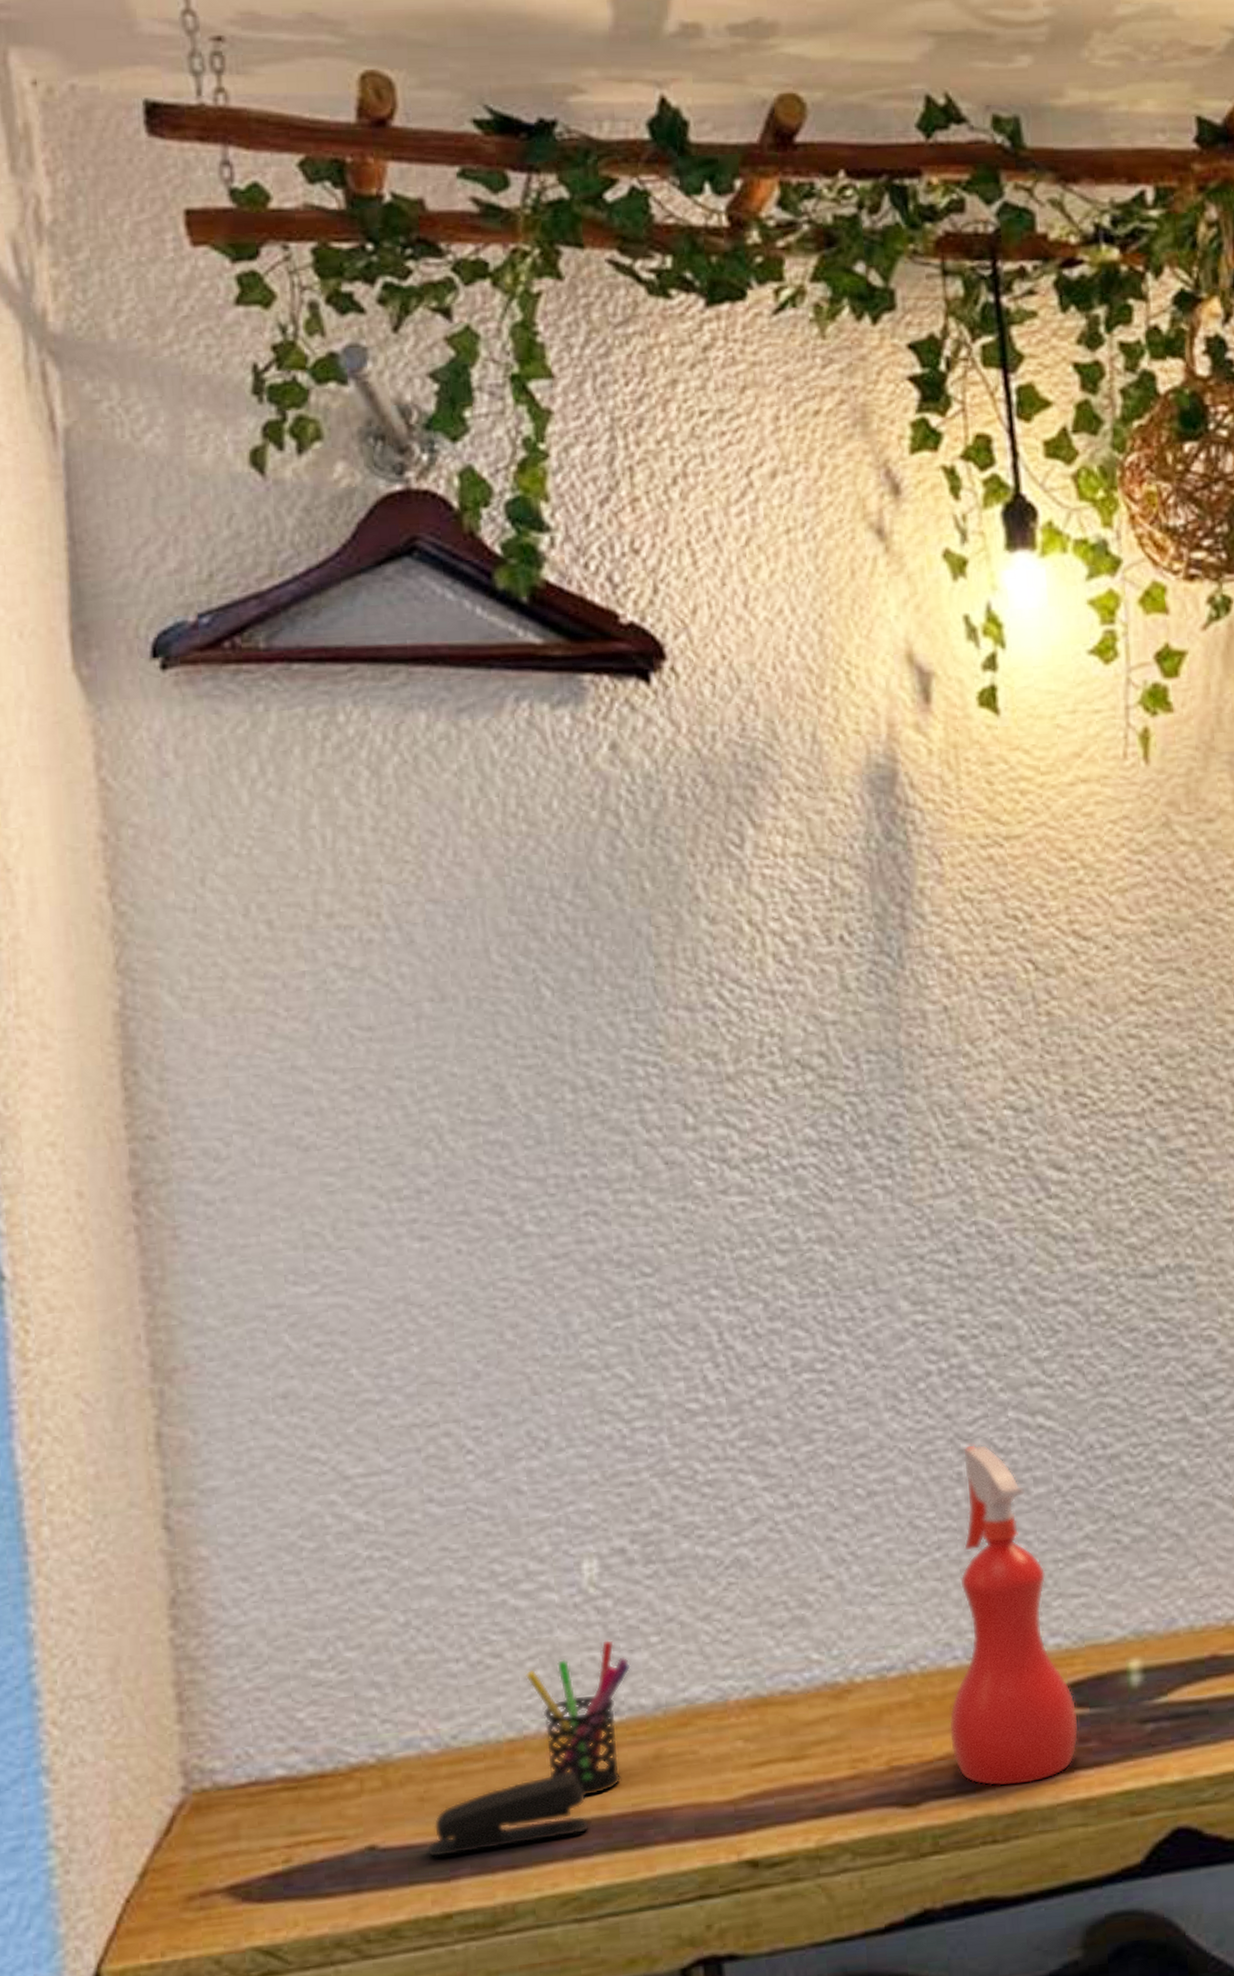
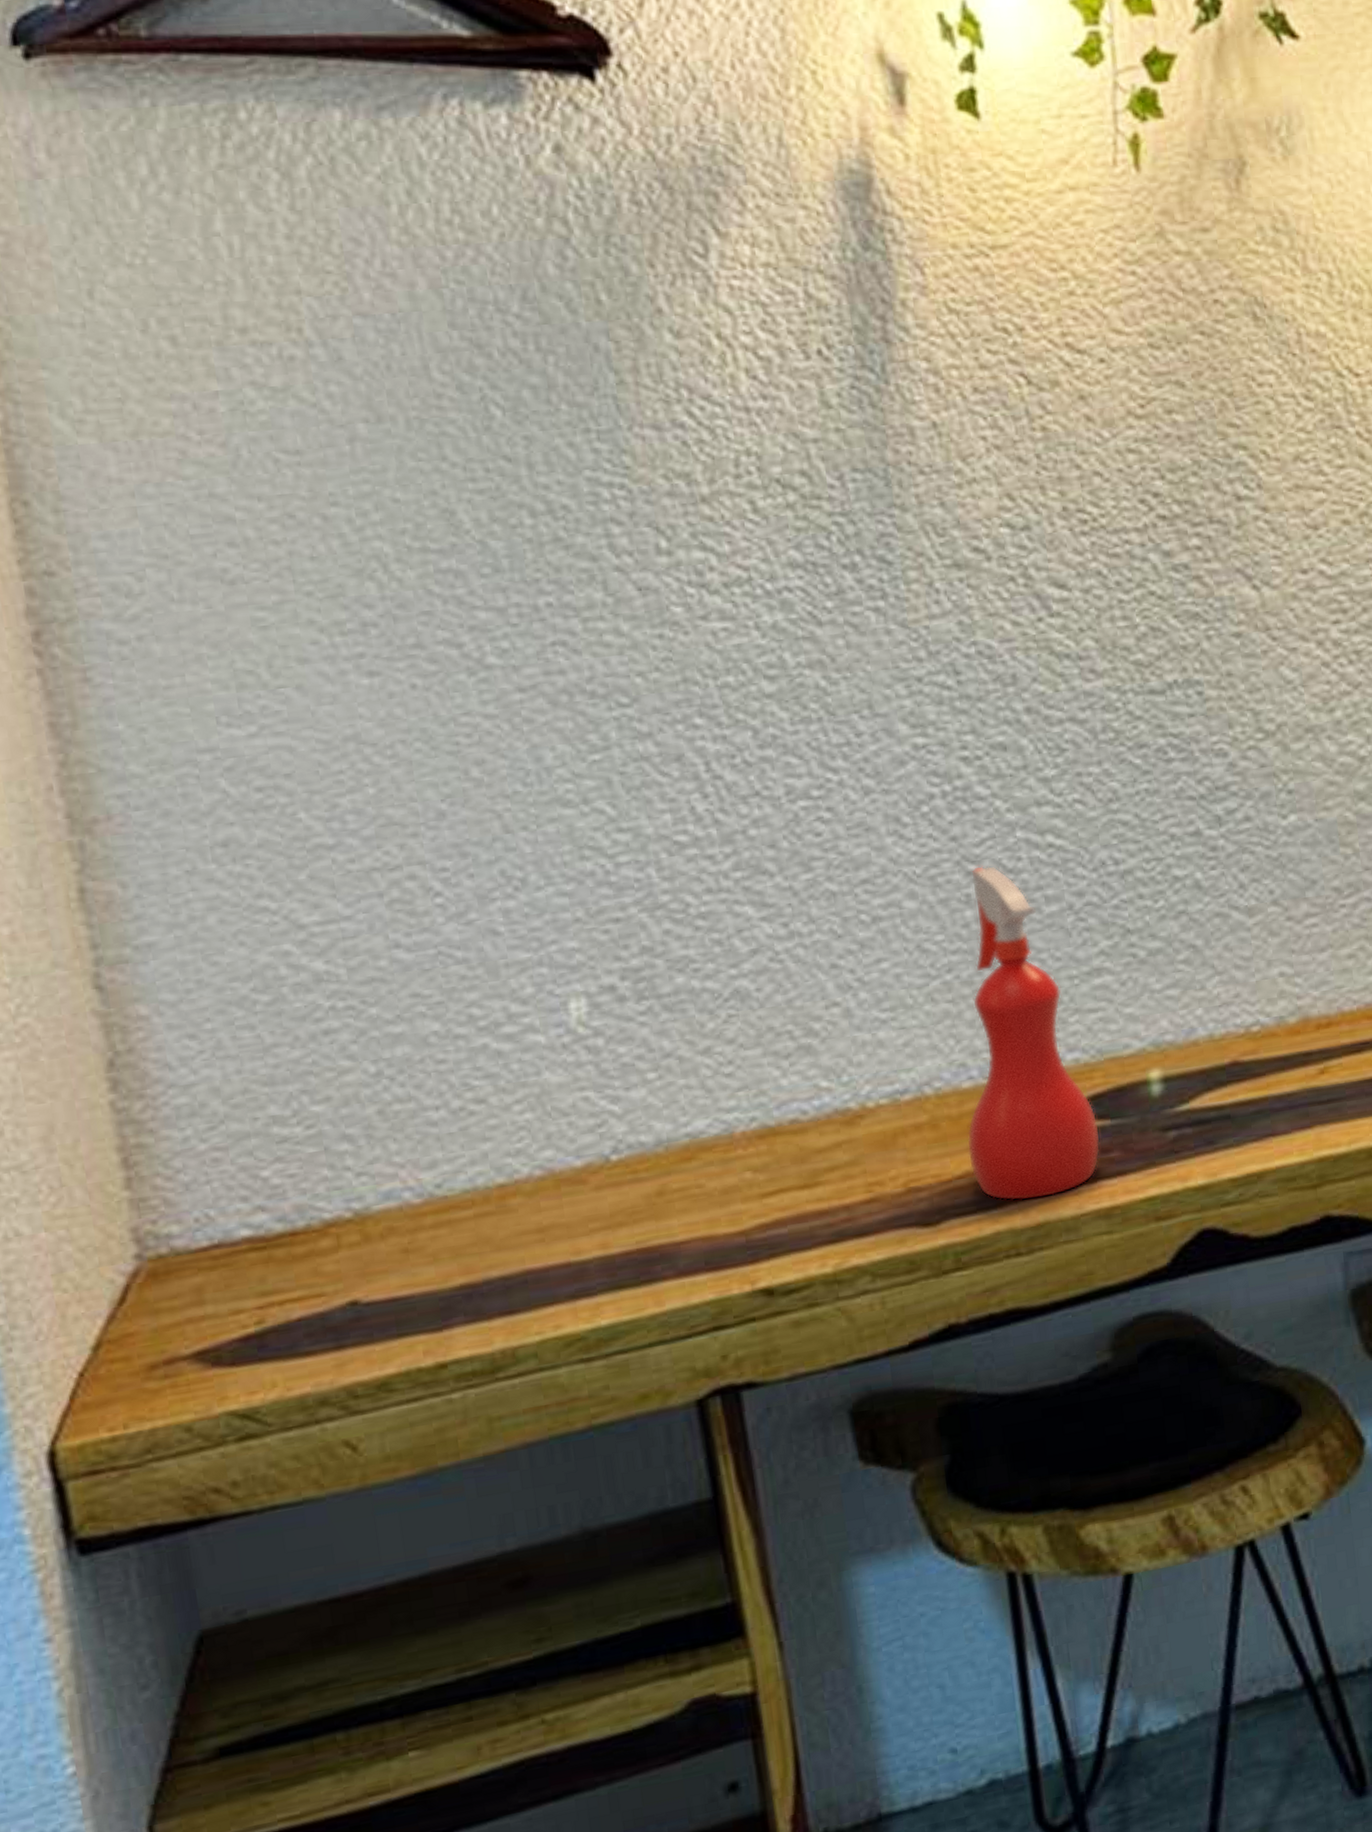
stapler: present [426,1771,590,1858] -> none [414,1213,592,1308]
pen holder: present [525,1639,631,1797] -> none [512,1078,628,1237]

